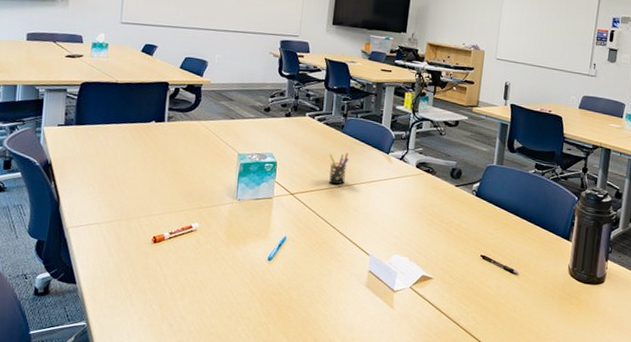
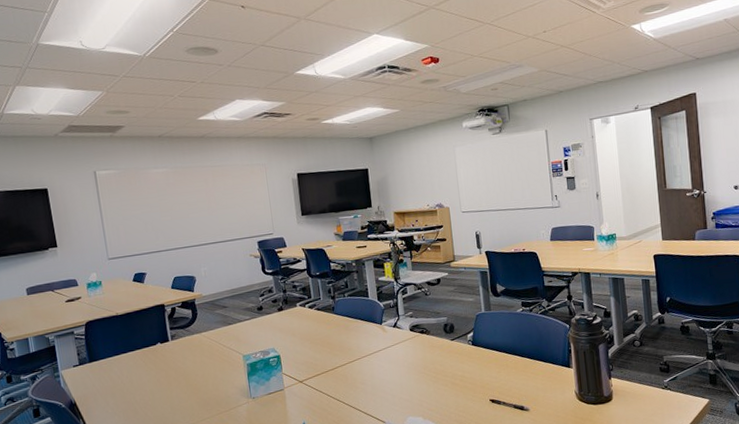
pen holder: present [329,153,350,185] -> none [327,332,347,364]

